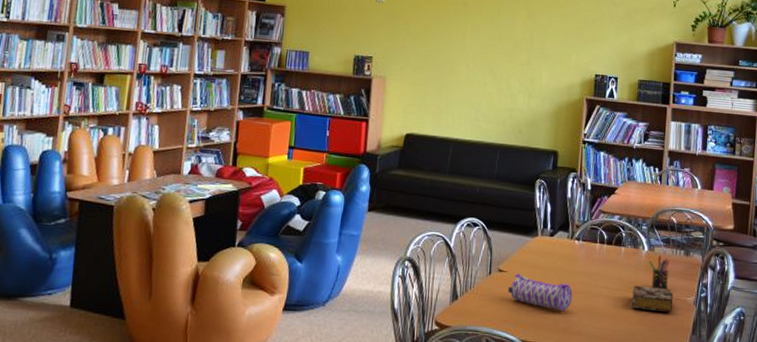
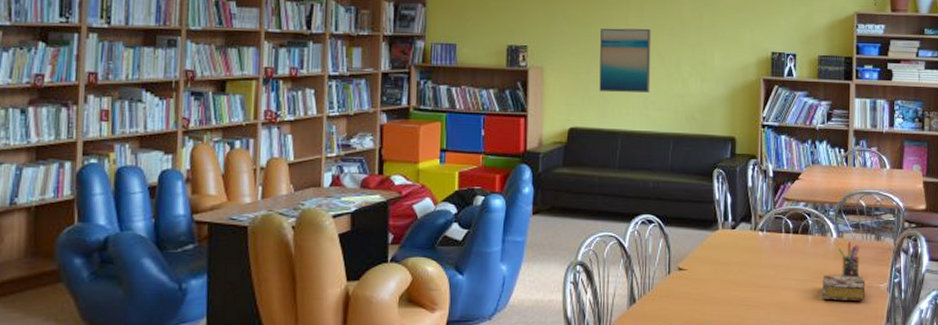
wall art: none [435,44,486,105] -> present [599,28,652,93]
pencil case: present [508,273,572,311] -> none [690,270,758,307]

